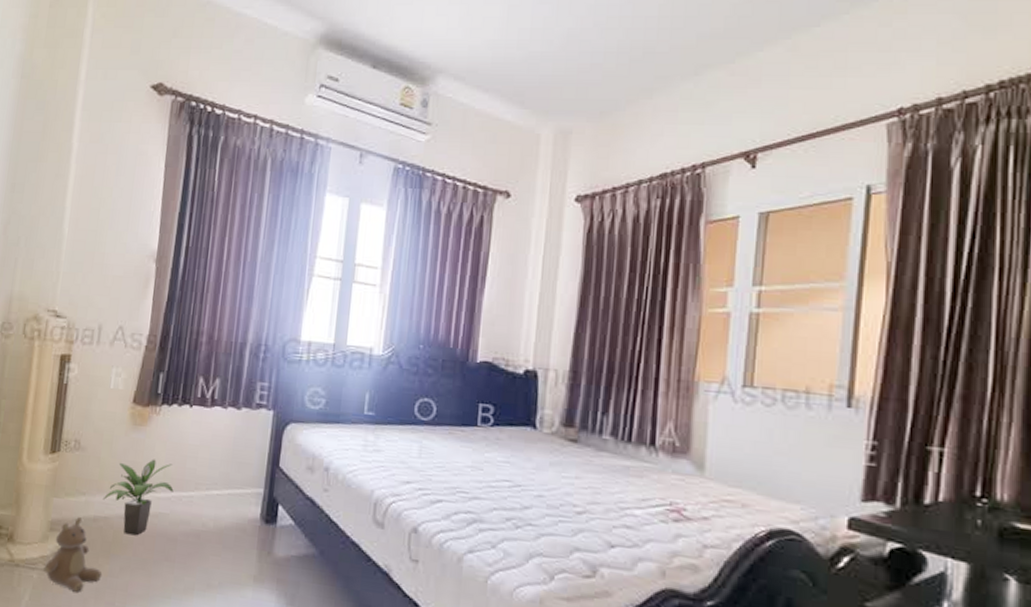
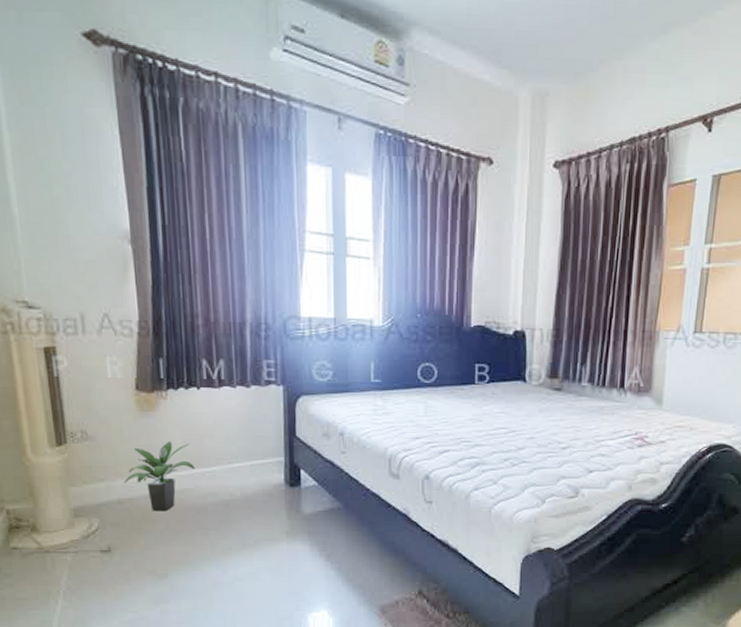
teddy bear: present [43,517,103,592] -> none [76,502,139,567]

